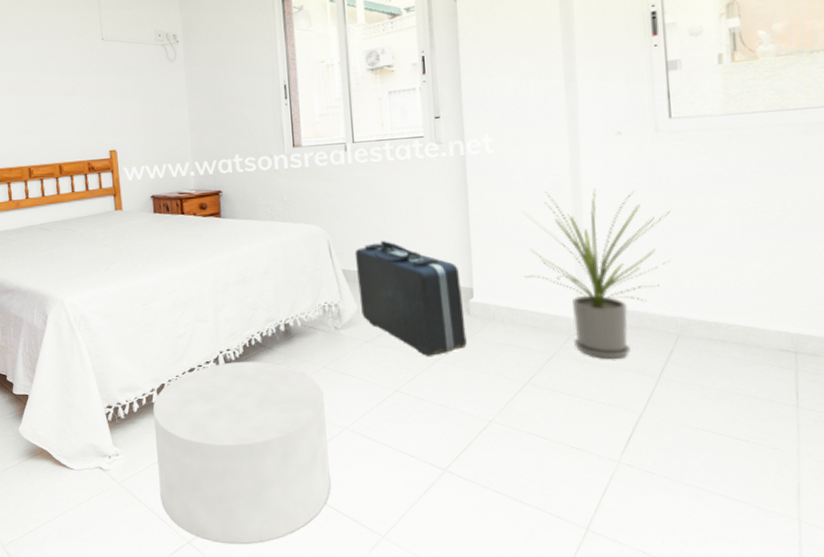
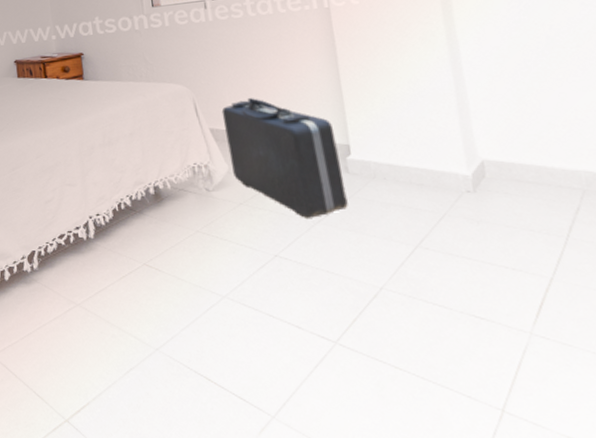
pouf: present [152,362,331,545] -> none [24,226,213,424]
house plant: present [524,188,670,359] -> none [404,36,564,218]

